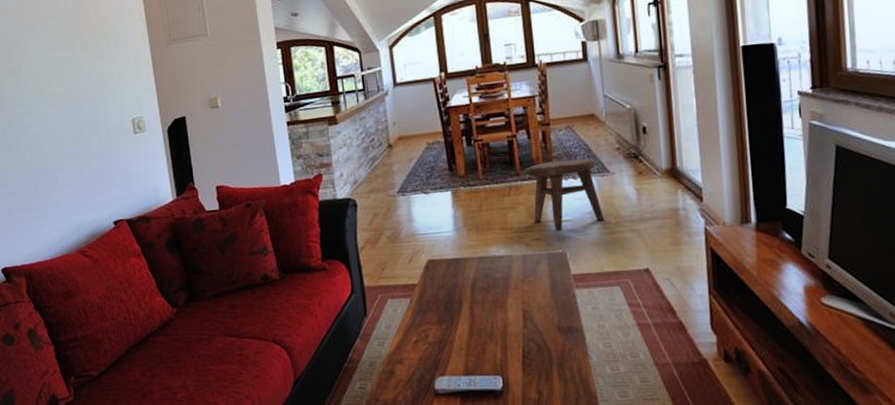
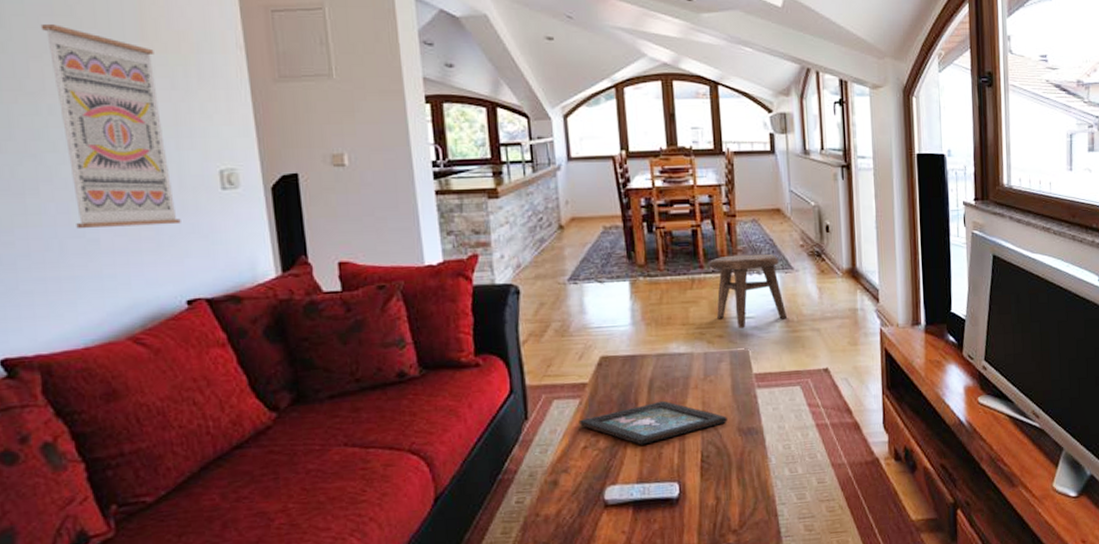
wall art: none [17,20,108,171] -> present [40,24,181,229]
decorative tray: none [410,300,547,341] -> present [578,400,727,445]

